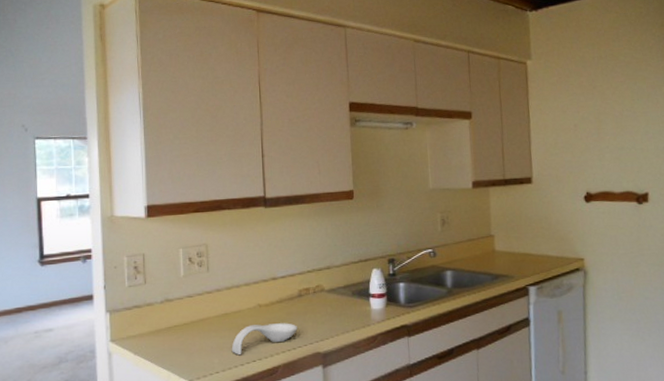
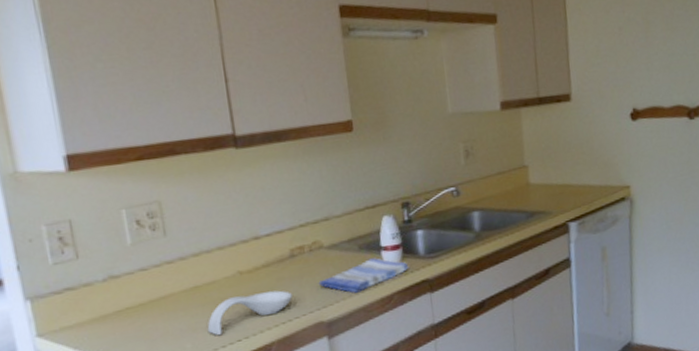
dish towel: none [318,303,392,331] -> present [318,258,409,293]

